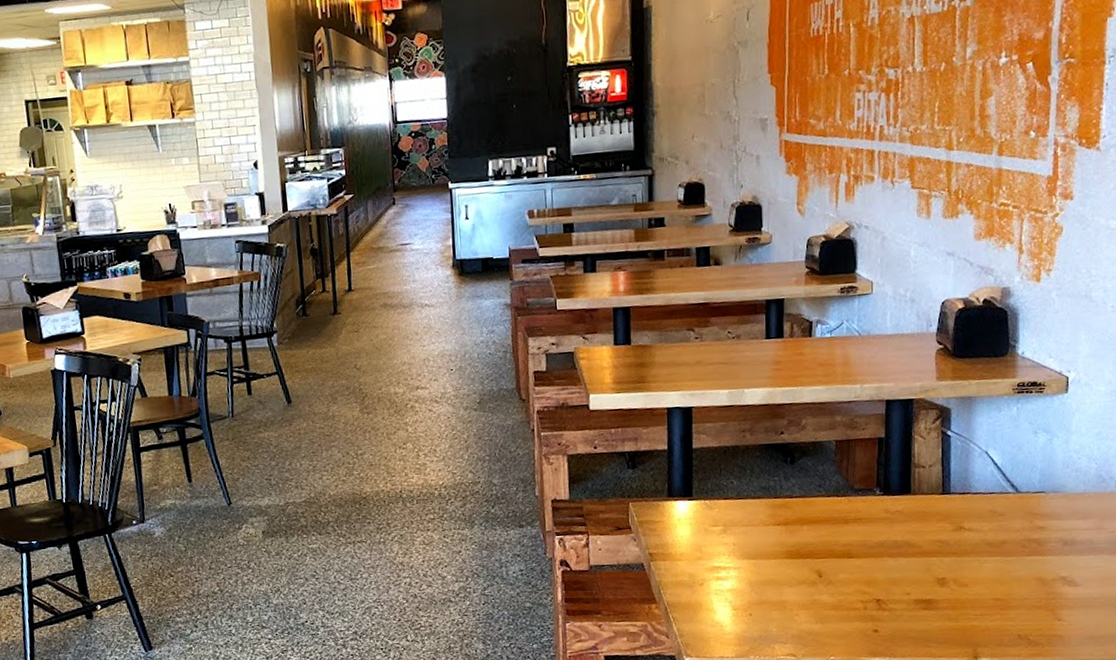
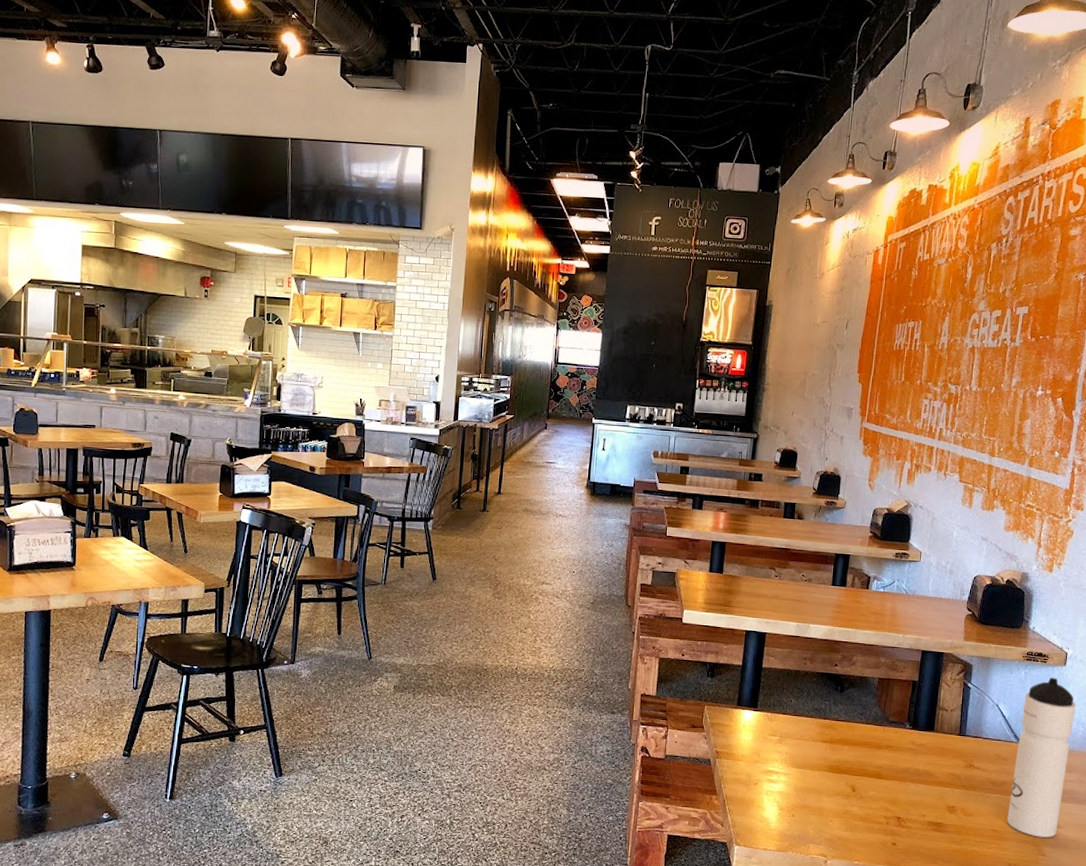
water bottle: none [1011,409,1085,600] -> present [1007,677,1076,838]

